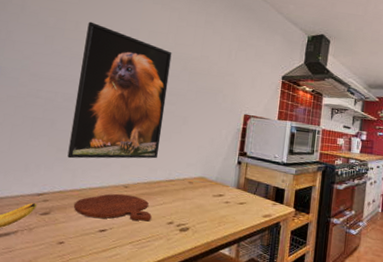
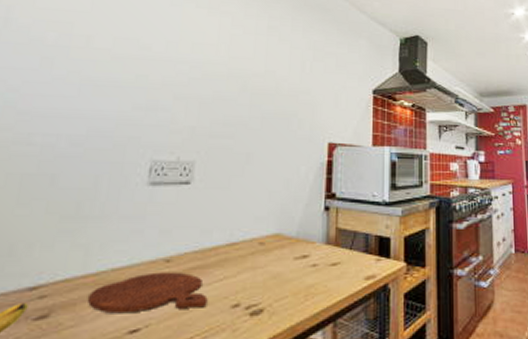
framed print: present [67,21,172,159] -> none [76,35,226,229]

